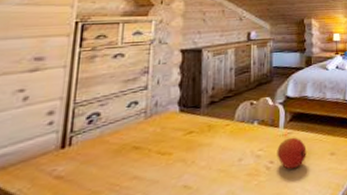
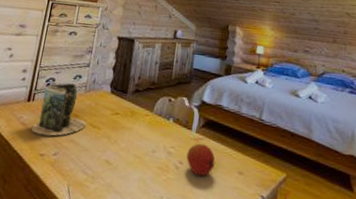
book: none [71,112,151,184] -> present [30,83,86,136]

